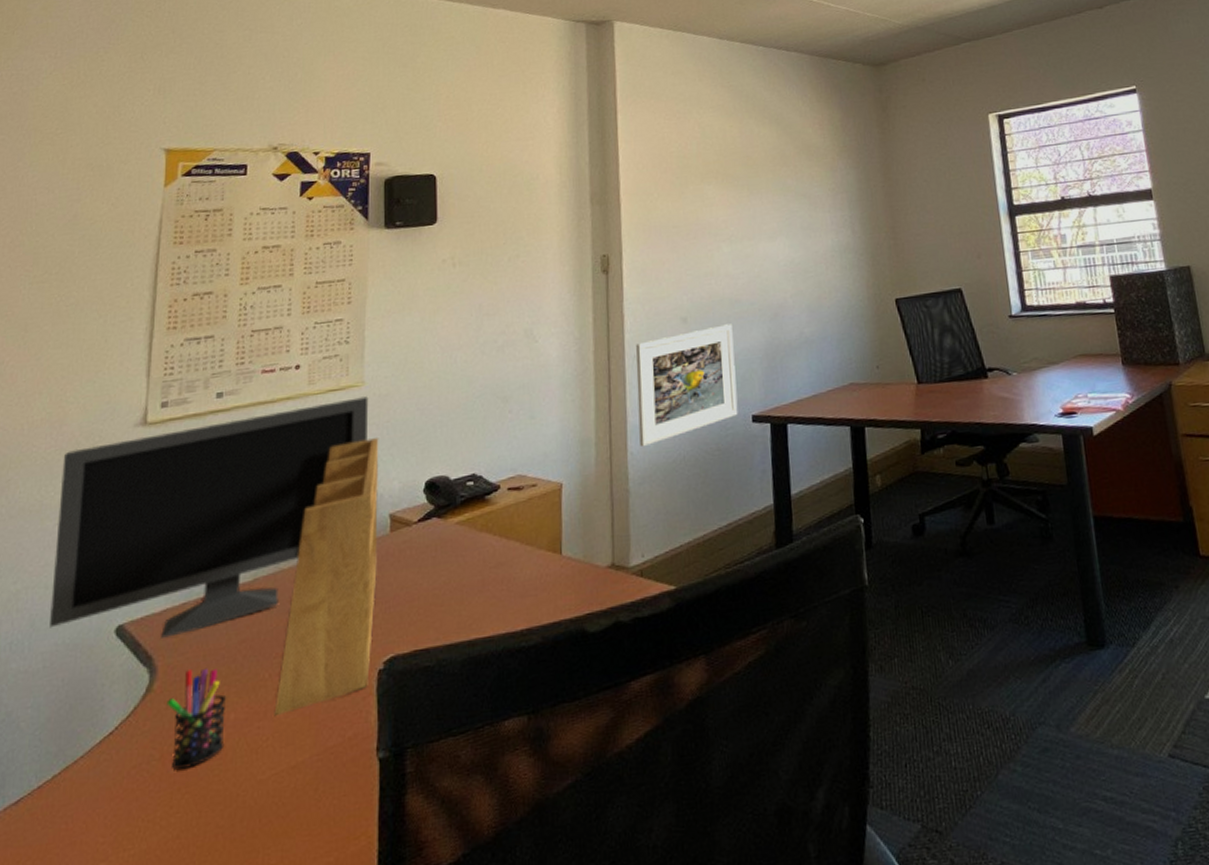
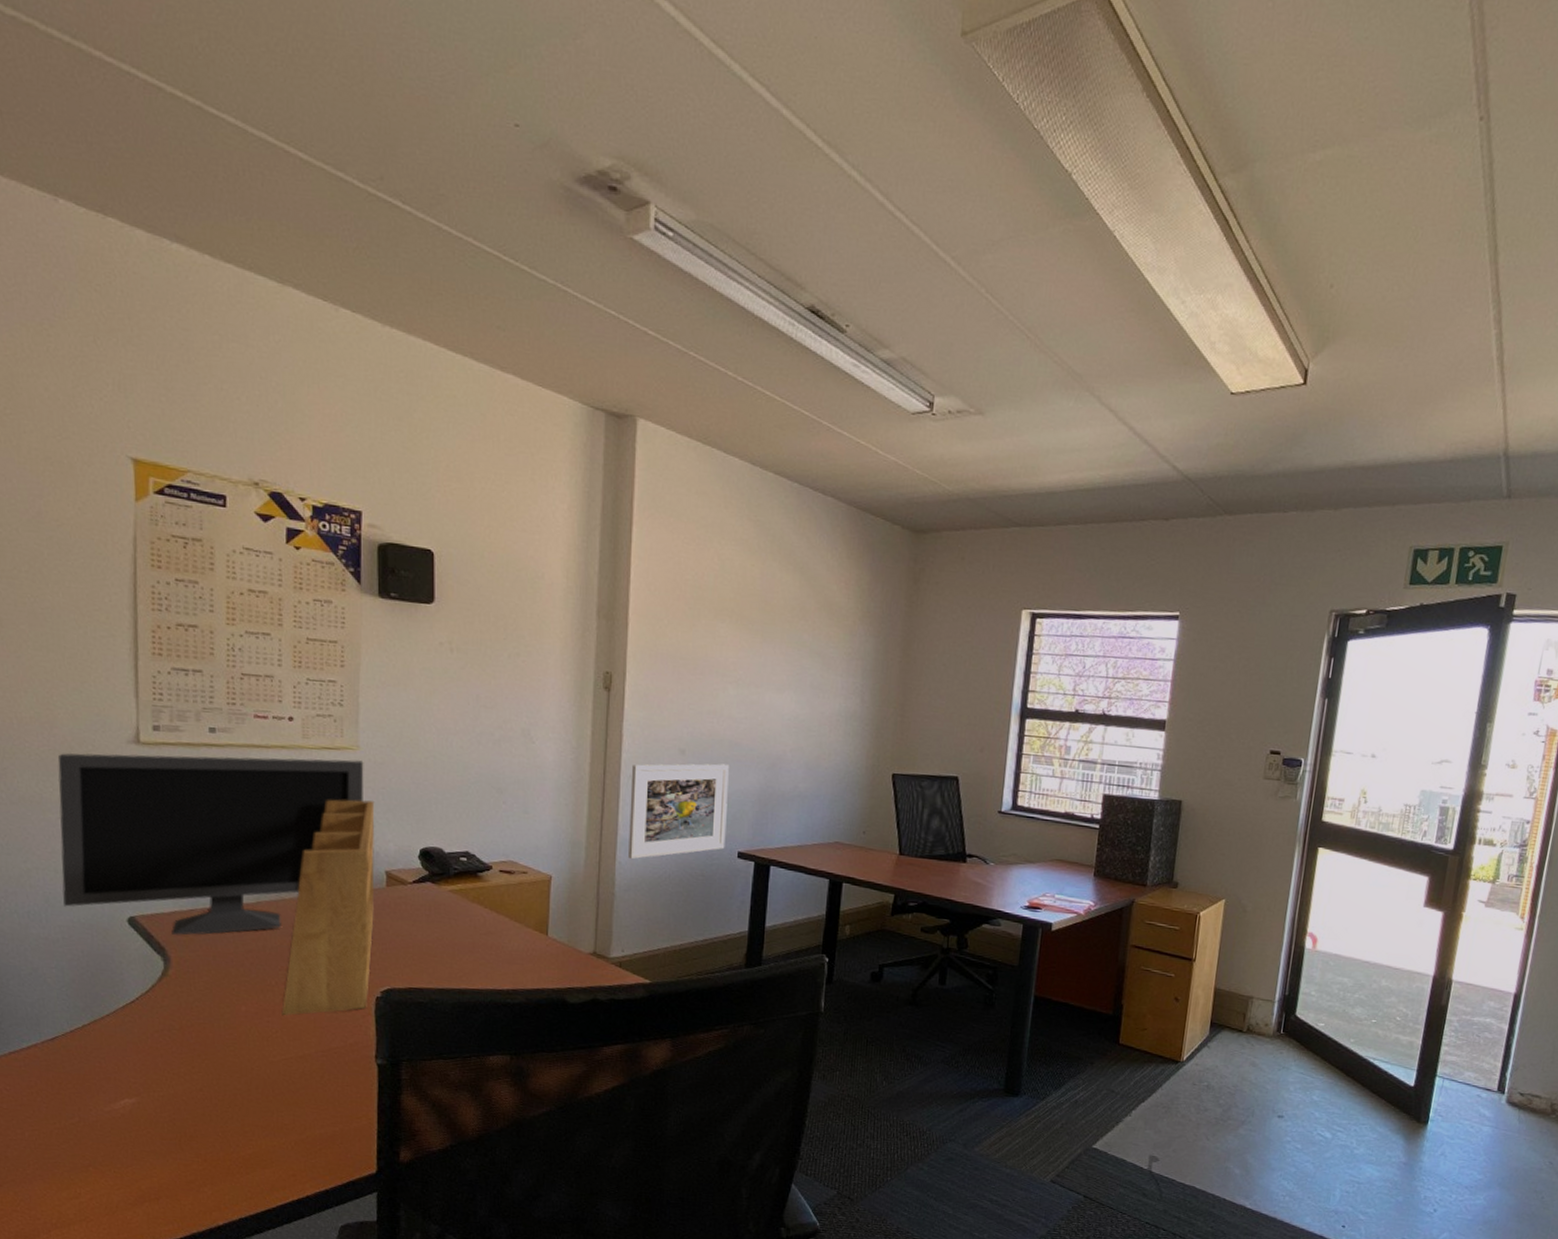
pen holder: present [166,668,227,770] -> none [182,965,238,1041]

